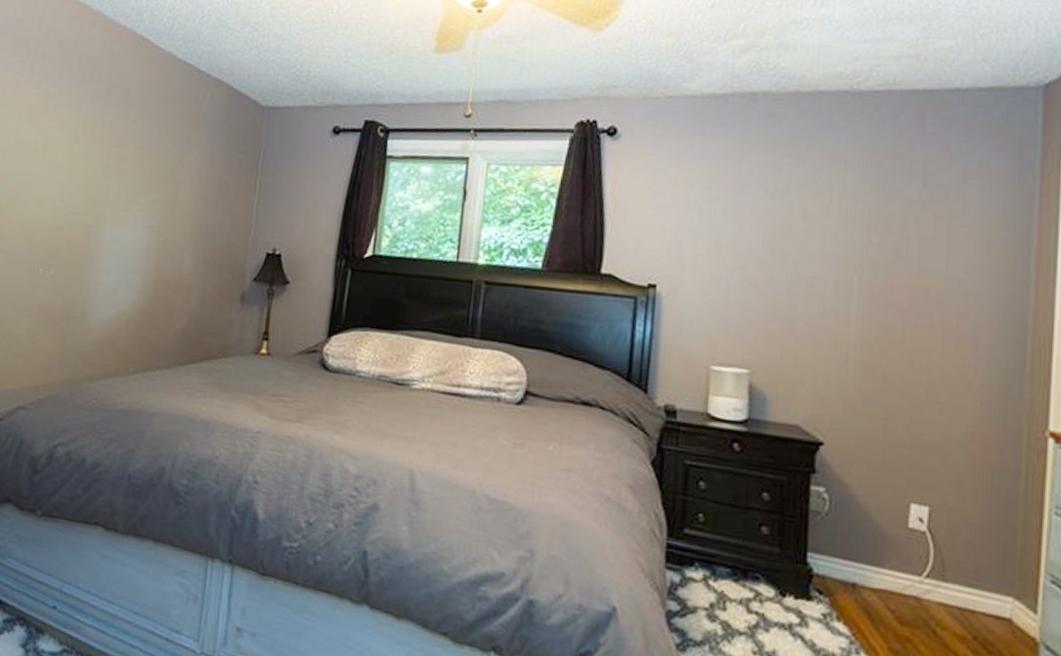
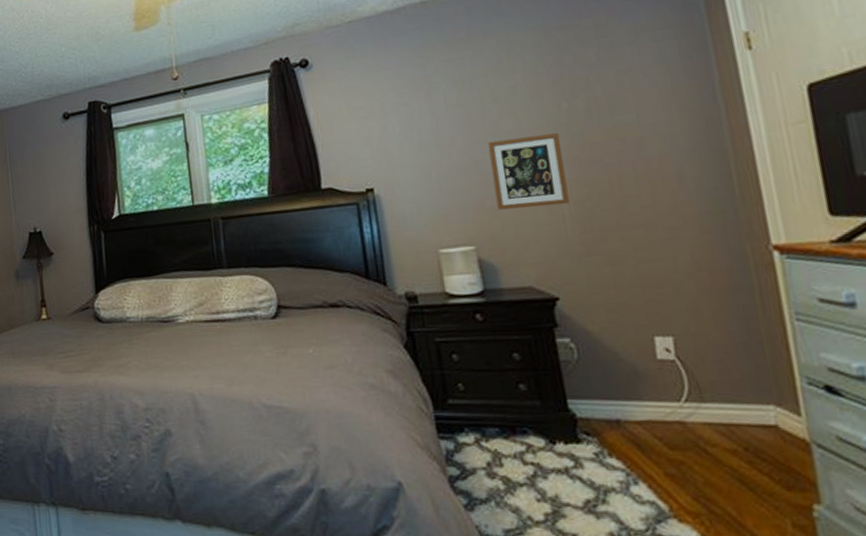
picture frame: none [782,260,863,345] -> present [487,132,570,210]

